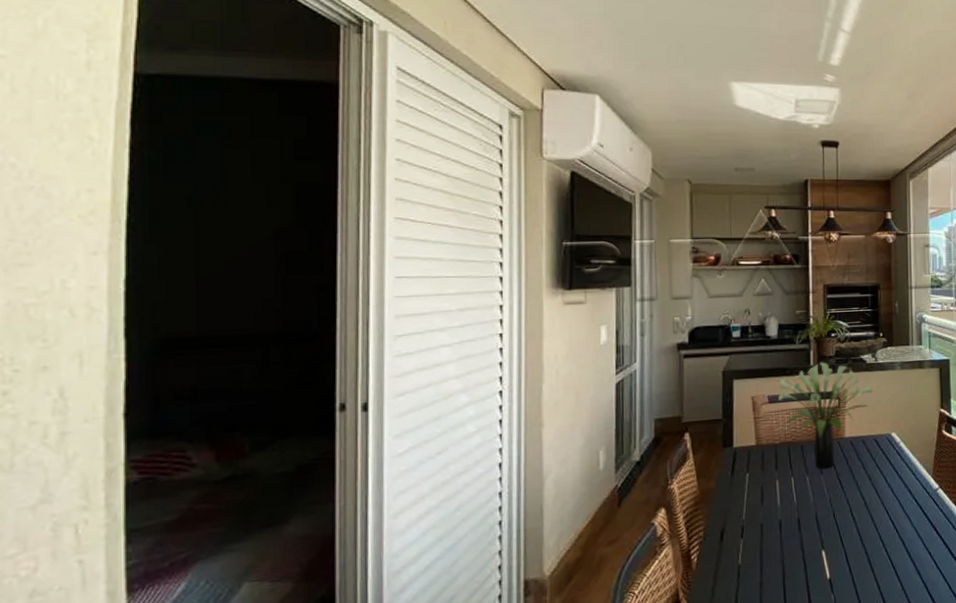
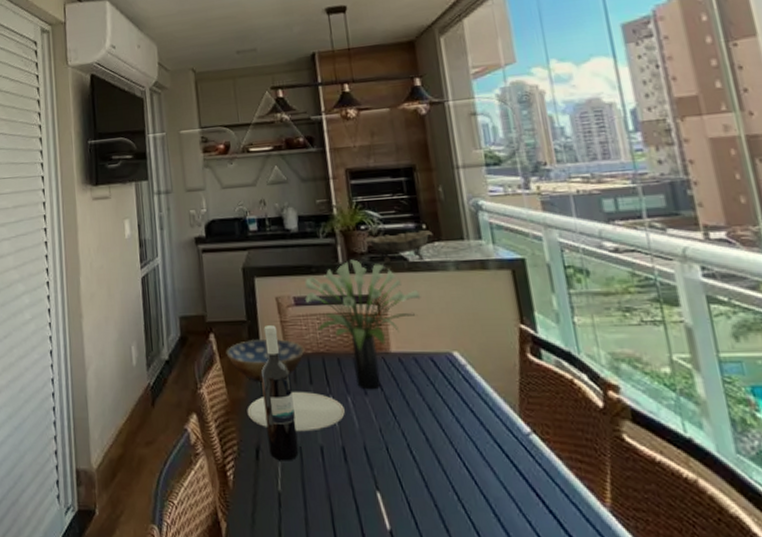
bowl: none [699,433,774,473] -> present [226,339,305,382]
plate: none [715,476,803,513] -> present [247,392,345,432]
wine bottle: none [731,421,760,539] -> present [260,325,299,461]

